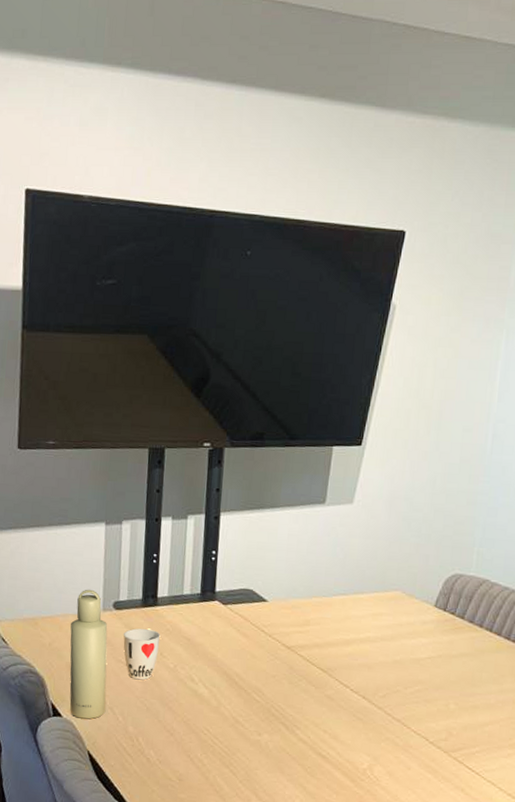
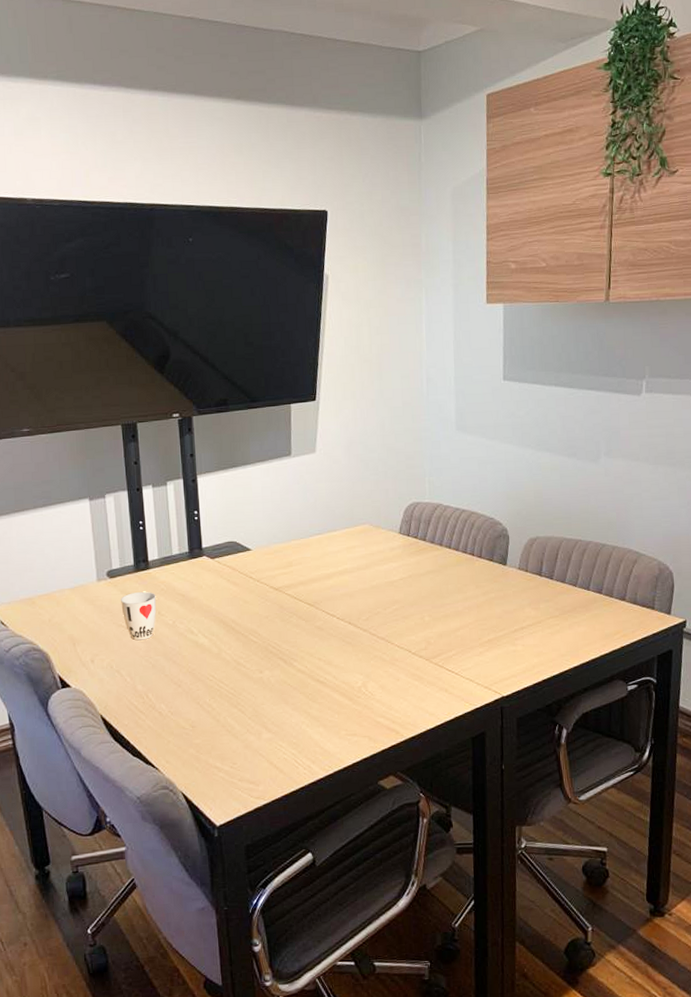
bottle: present [69,589,108,720] -> none [68,562,113,686]

